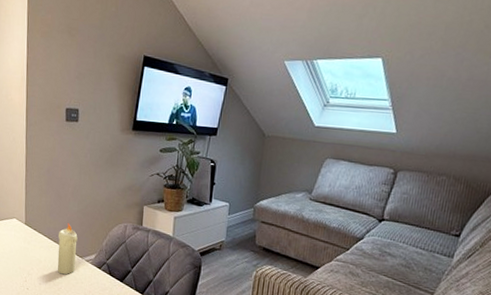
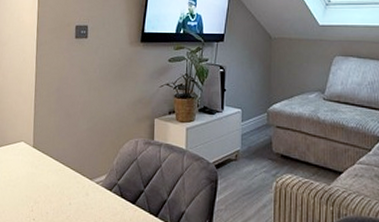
candle: present [57,223,78,275] -> none [65,143,87,201]

